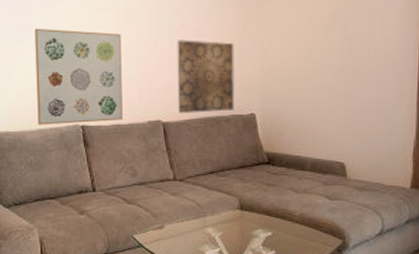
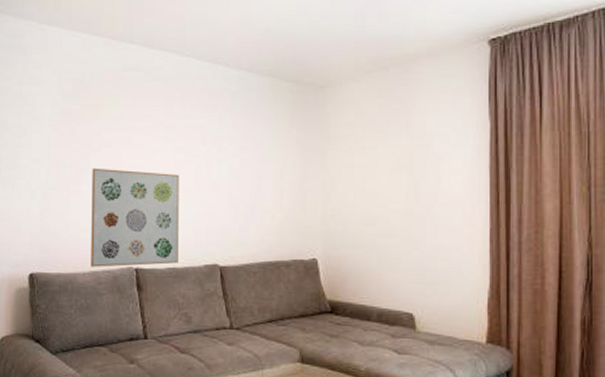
wall art: present [177,40,235,113] -> none [236,181,296,257]

